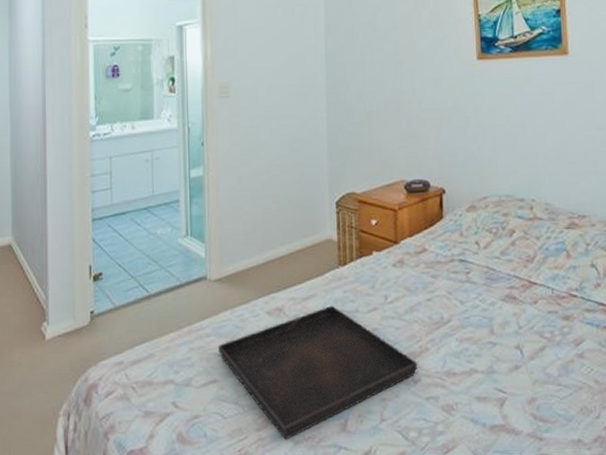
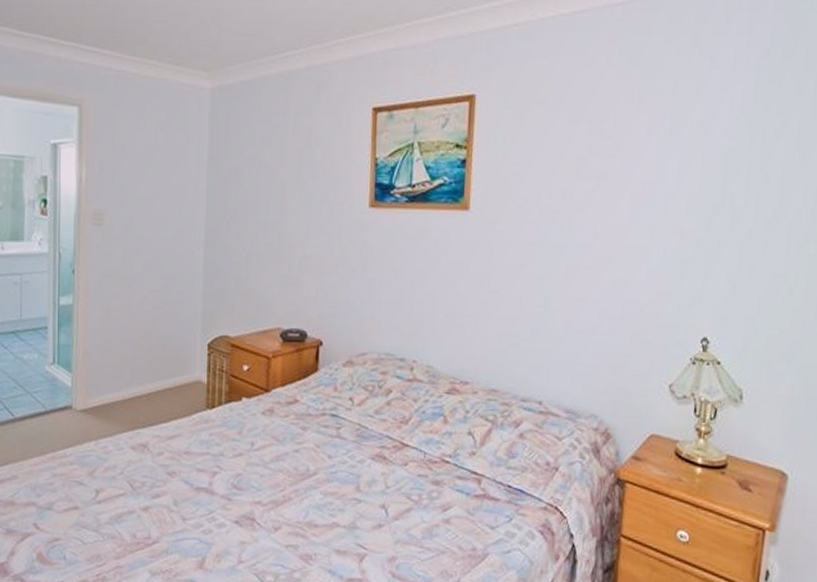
serving tray: present [218,305,418,440] -> none [81,446,280,570]

